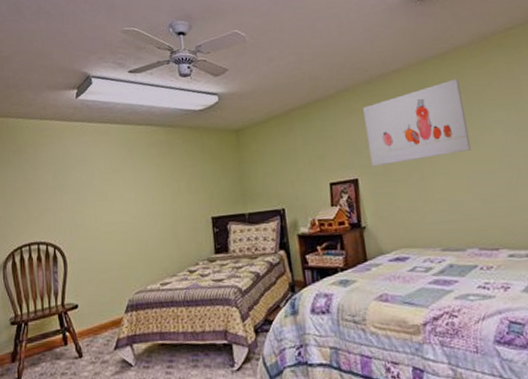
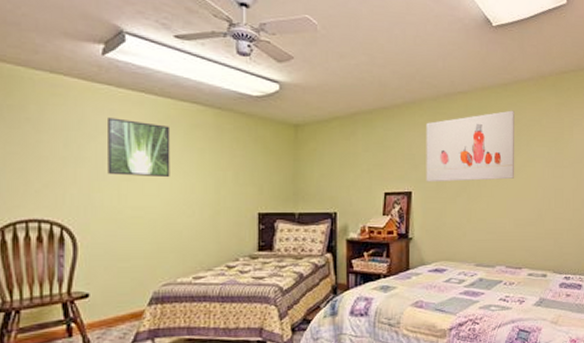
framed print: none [83,148,134,197] -> present [108,117,171,178]

